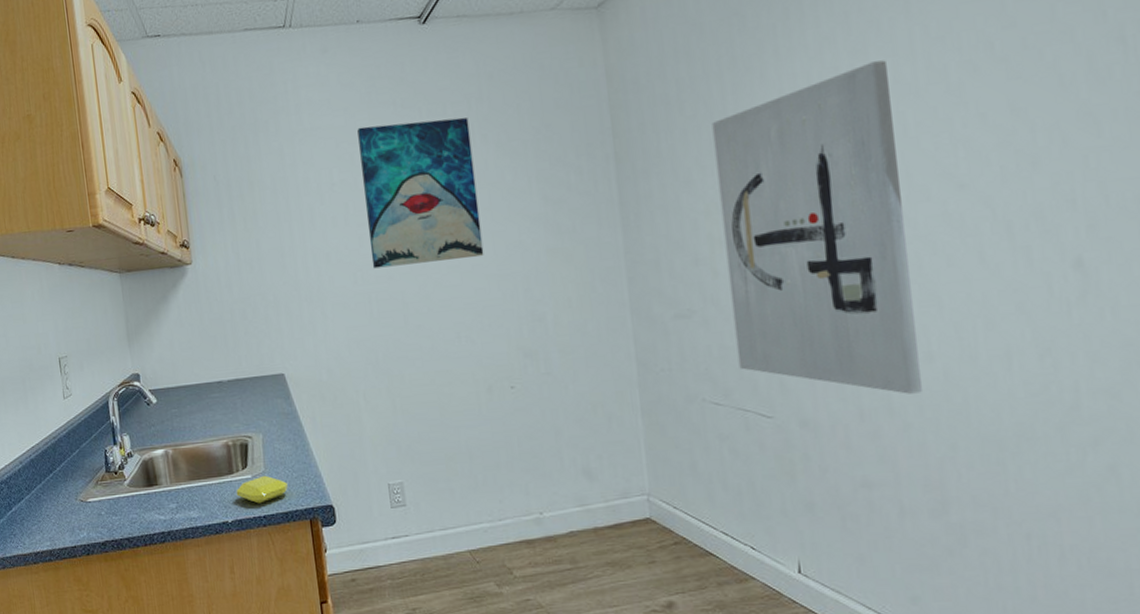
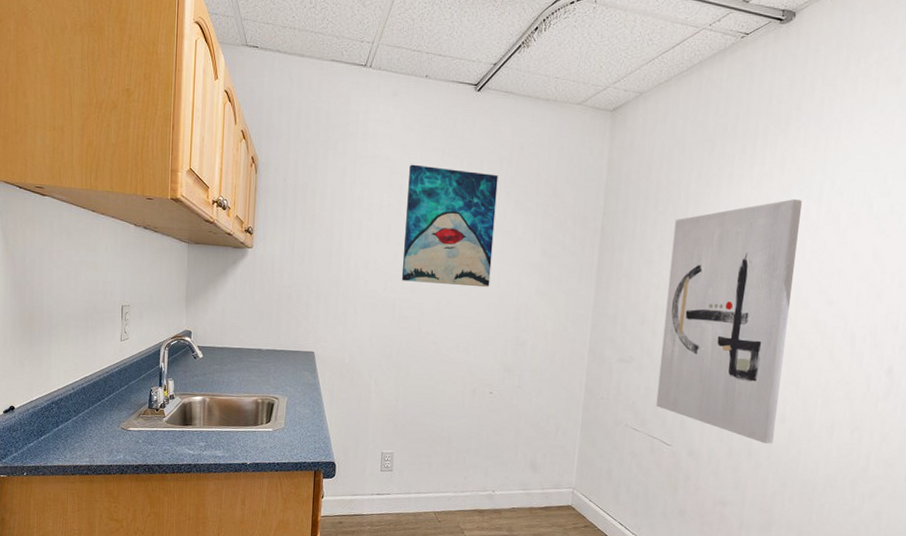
soap bar: present [236,475,288,504] -> none [257,430,301,453]

